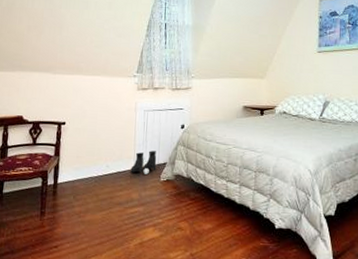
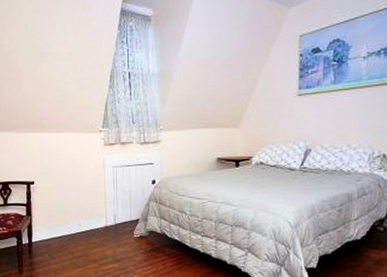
boots: present [130,151,157,174] -> none [103,207,129,231]

